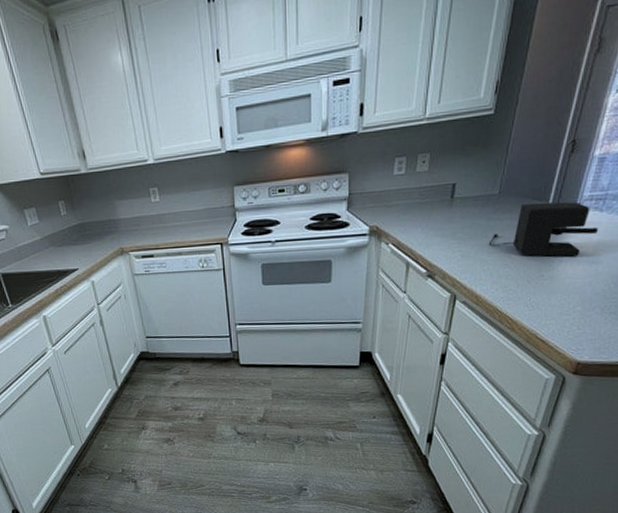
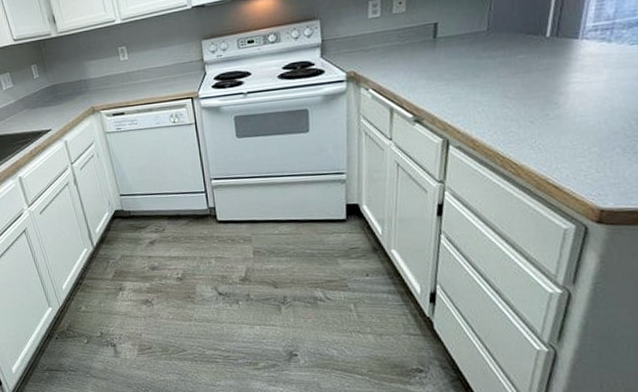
coffee maker: present [488,202,598,257] -> none [481,33,608,95]

